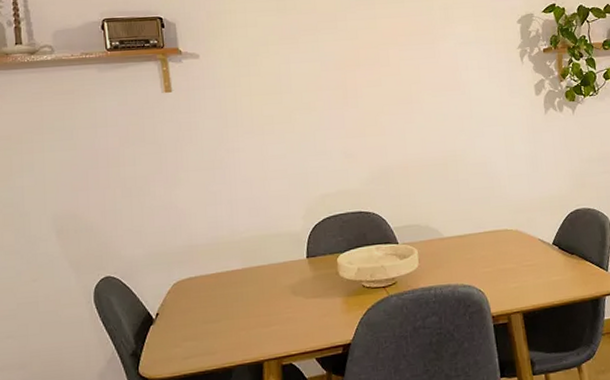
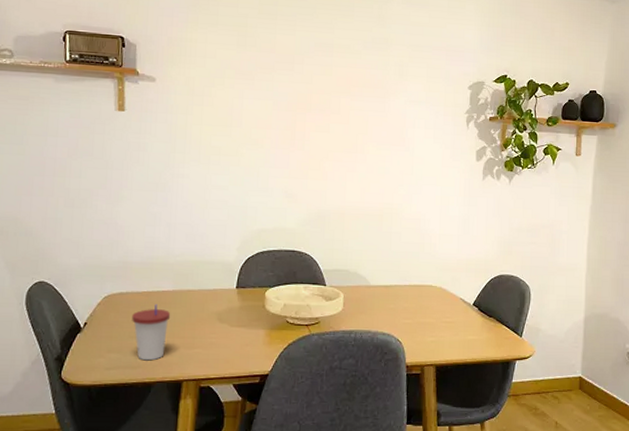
cup: none [204,285,243,345] -> present [132,304,171,361]

